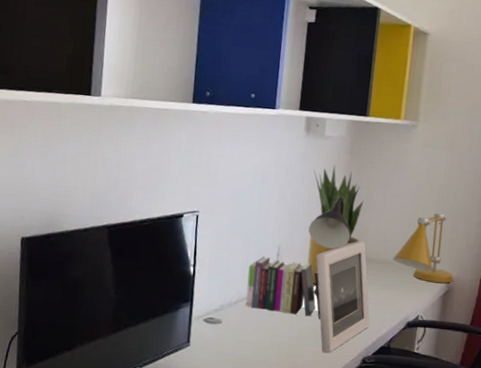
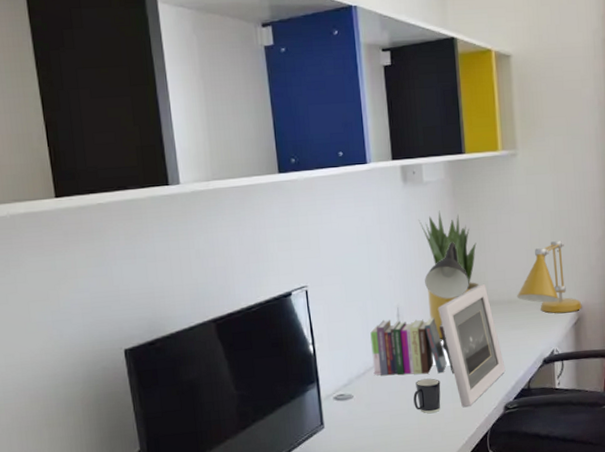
mug: none [277,318,306,353] -> present [413,378,441,414]

